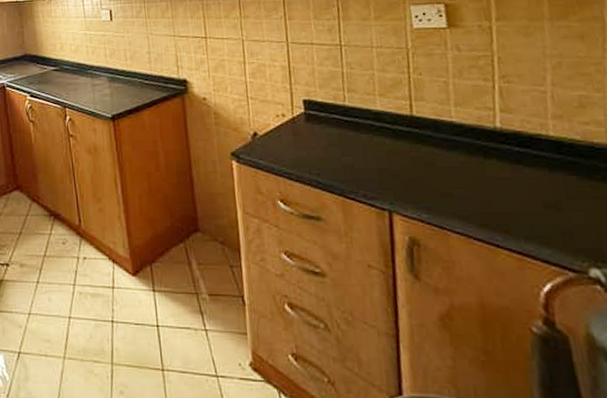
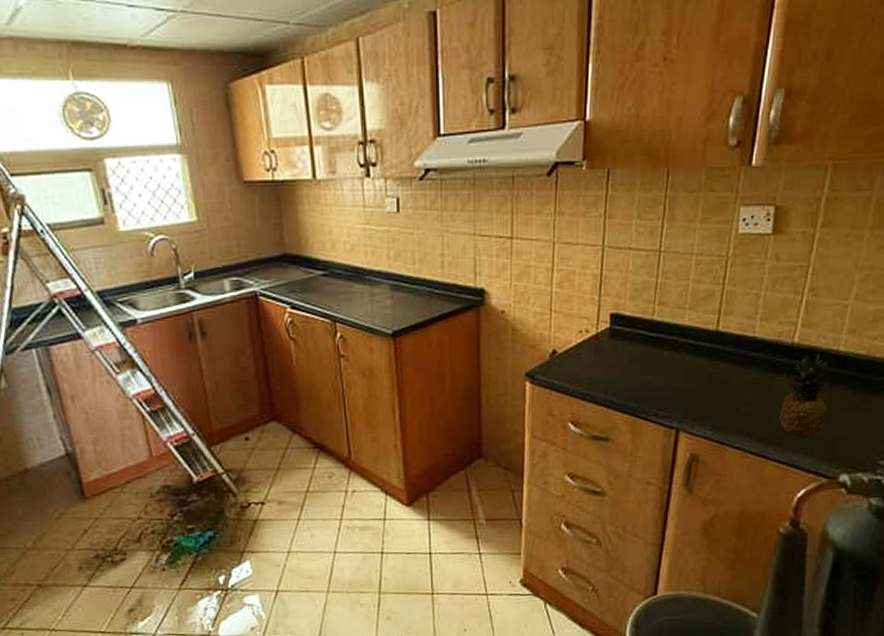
fruit: none [498,137,555,226] -> present [779,353,831,438]

